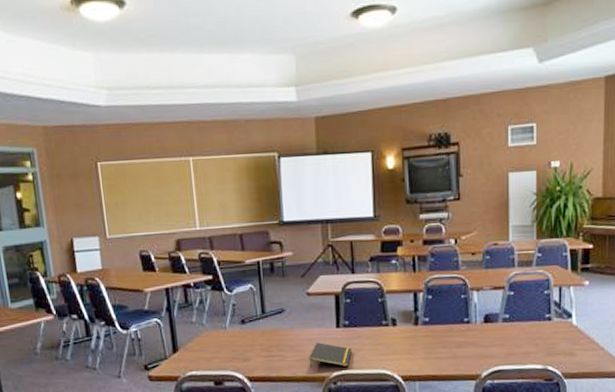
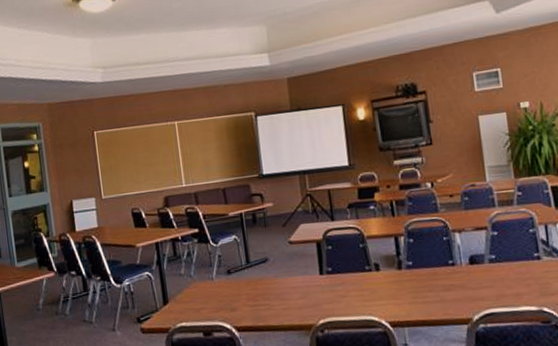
notepad: present [308,342,352,368] -> none [294,290,337,316]

